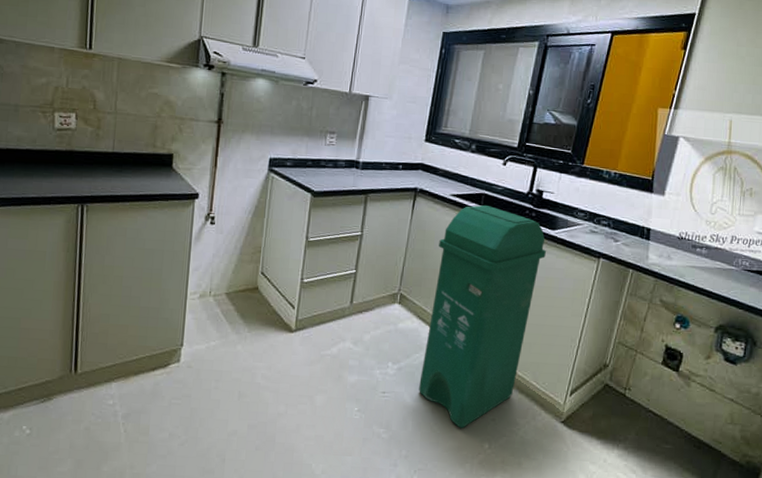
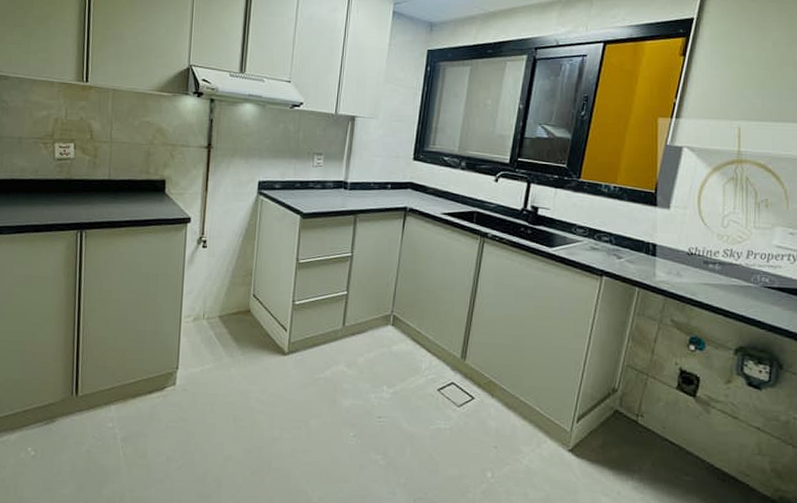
trash bin: present [419,205,547,428] -> none [416,223,545,456]

